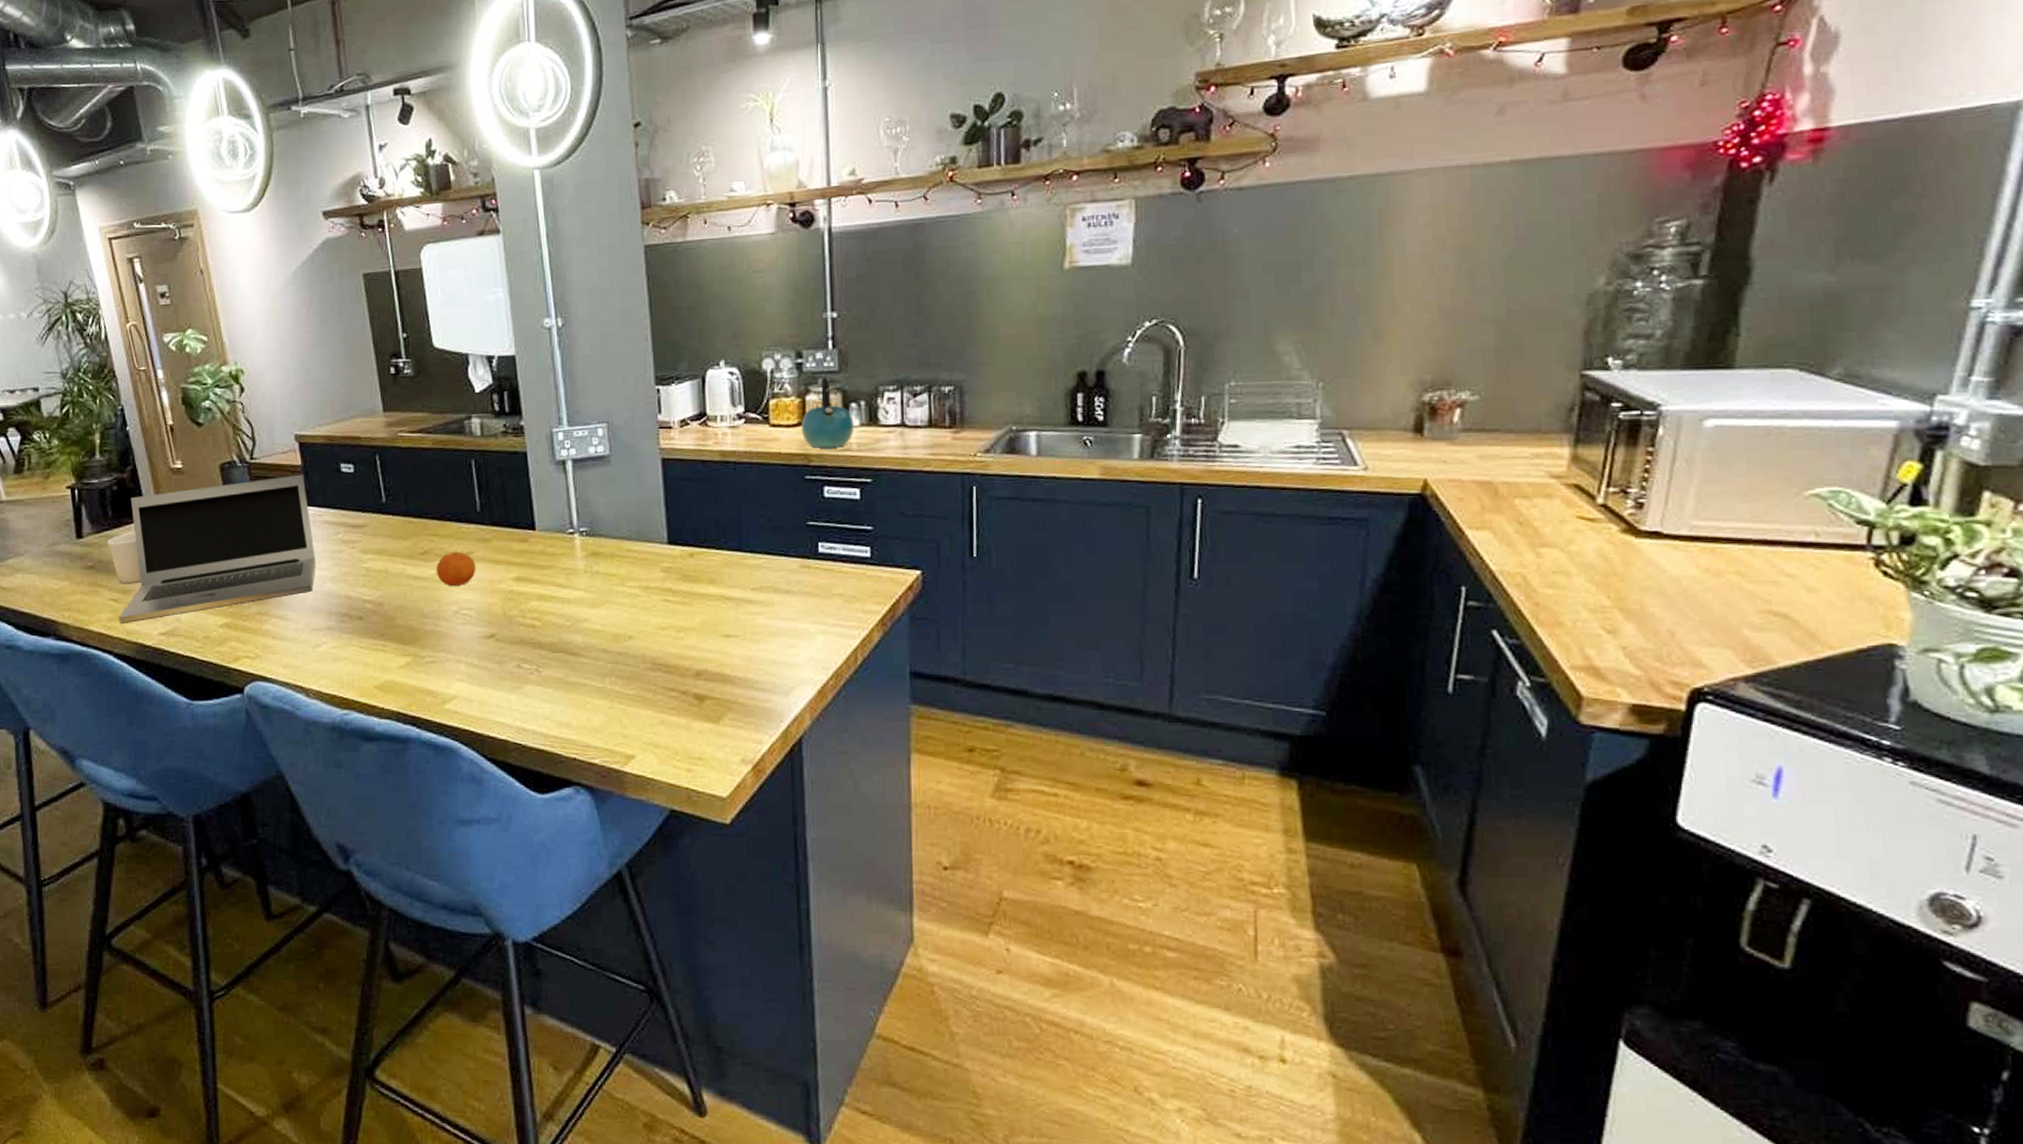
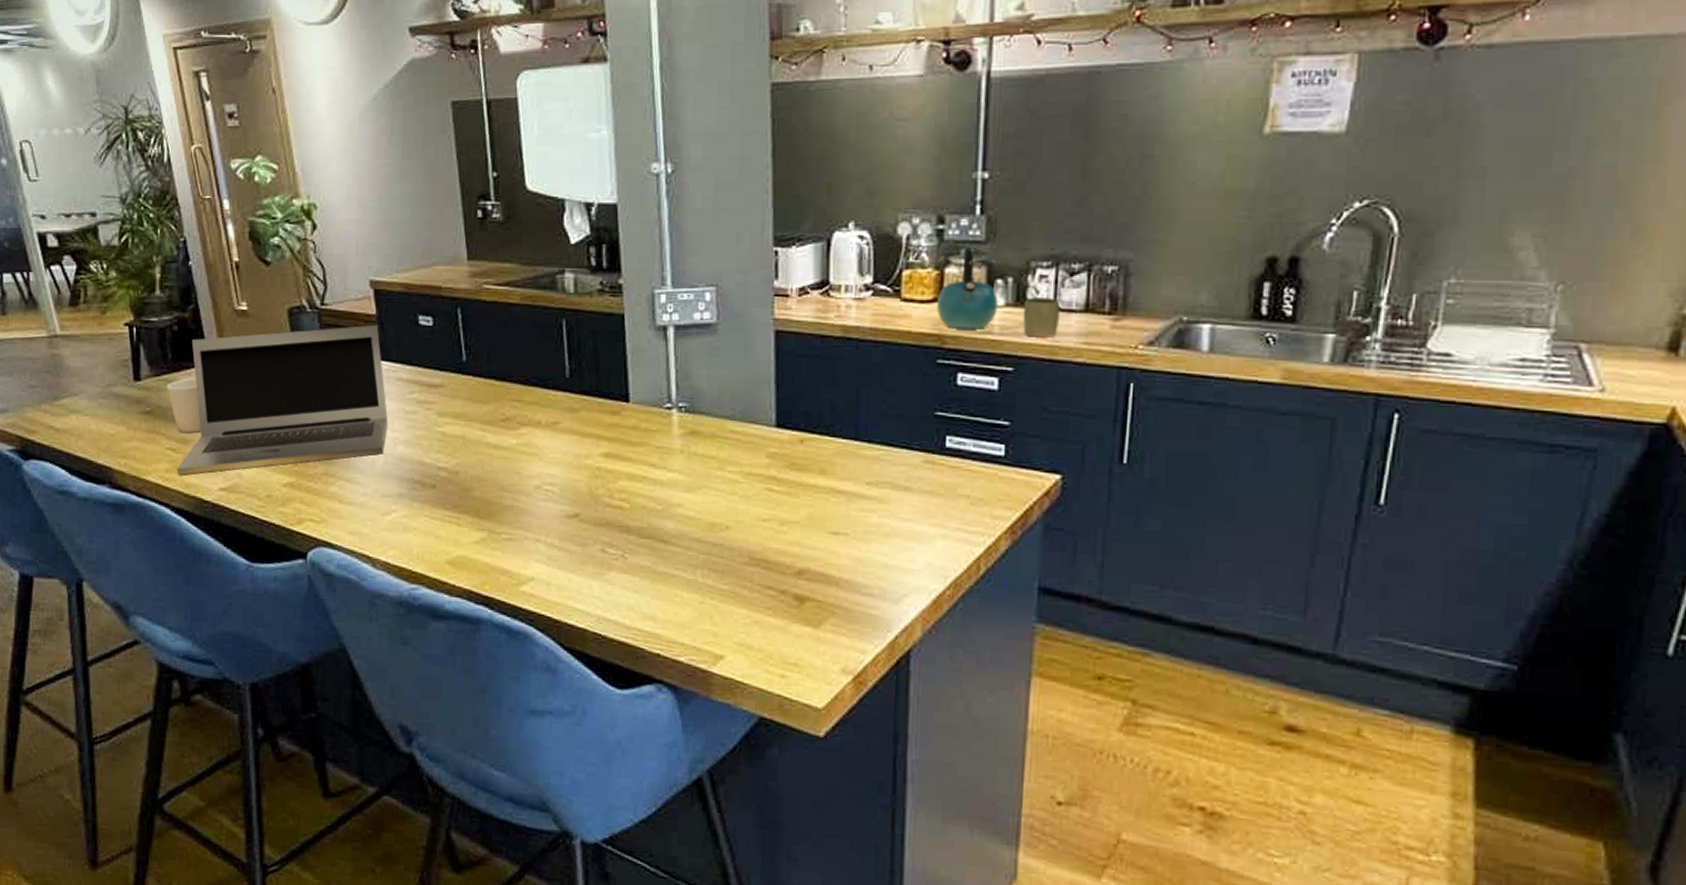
fruit: present [436,551,476,586] -> none [517,420,562,458]
mug: none [876,417,908,452] -> present [1022,298,1060,338]

